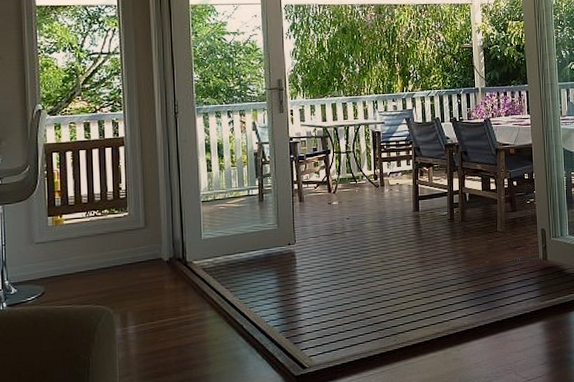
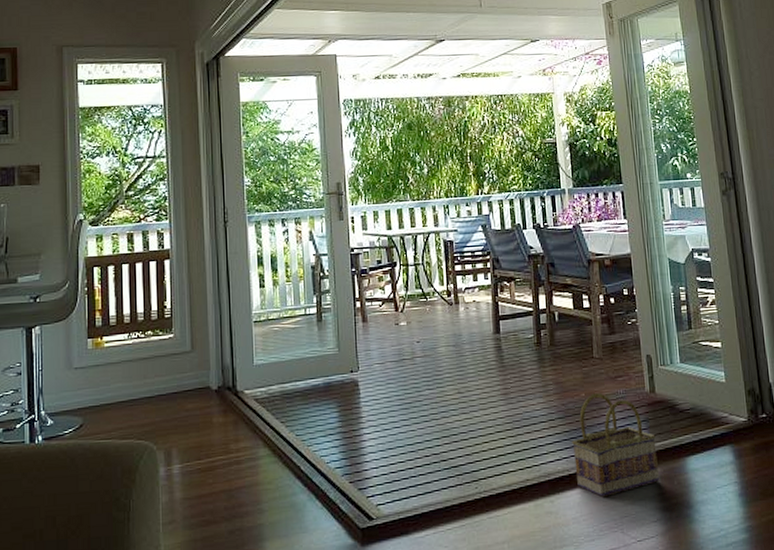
basket: none [477,260,547,345] -> present [572,393,659,497]

